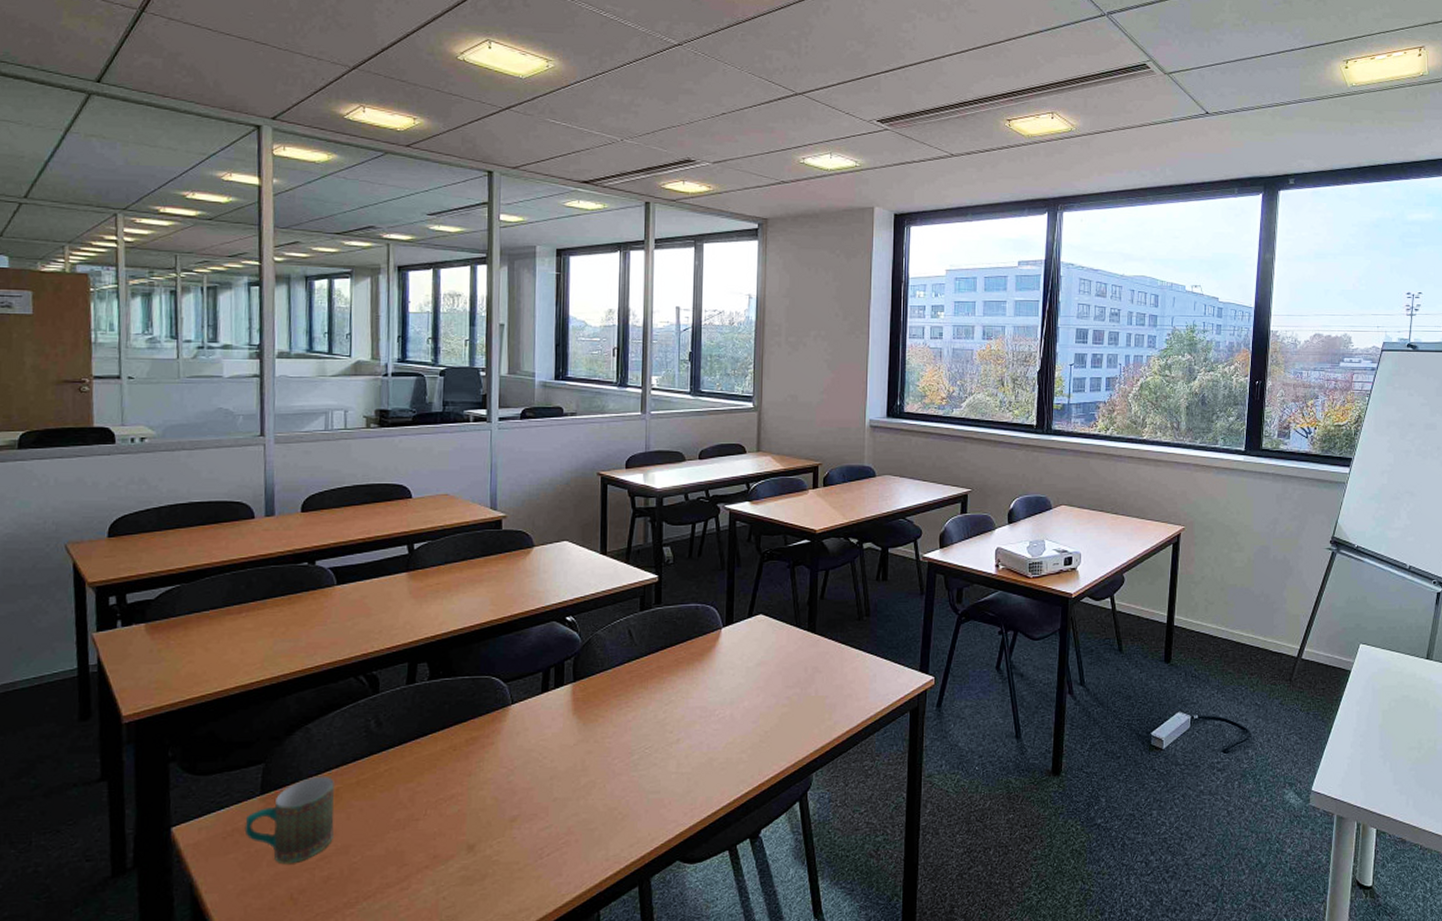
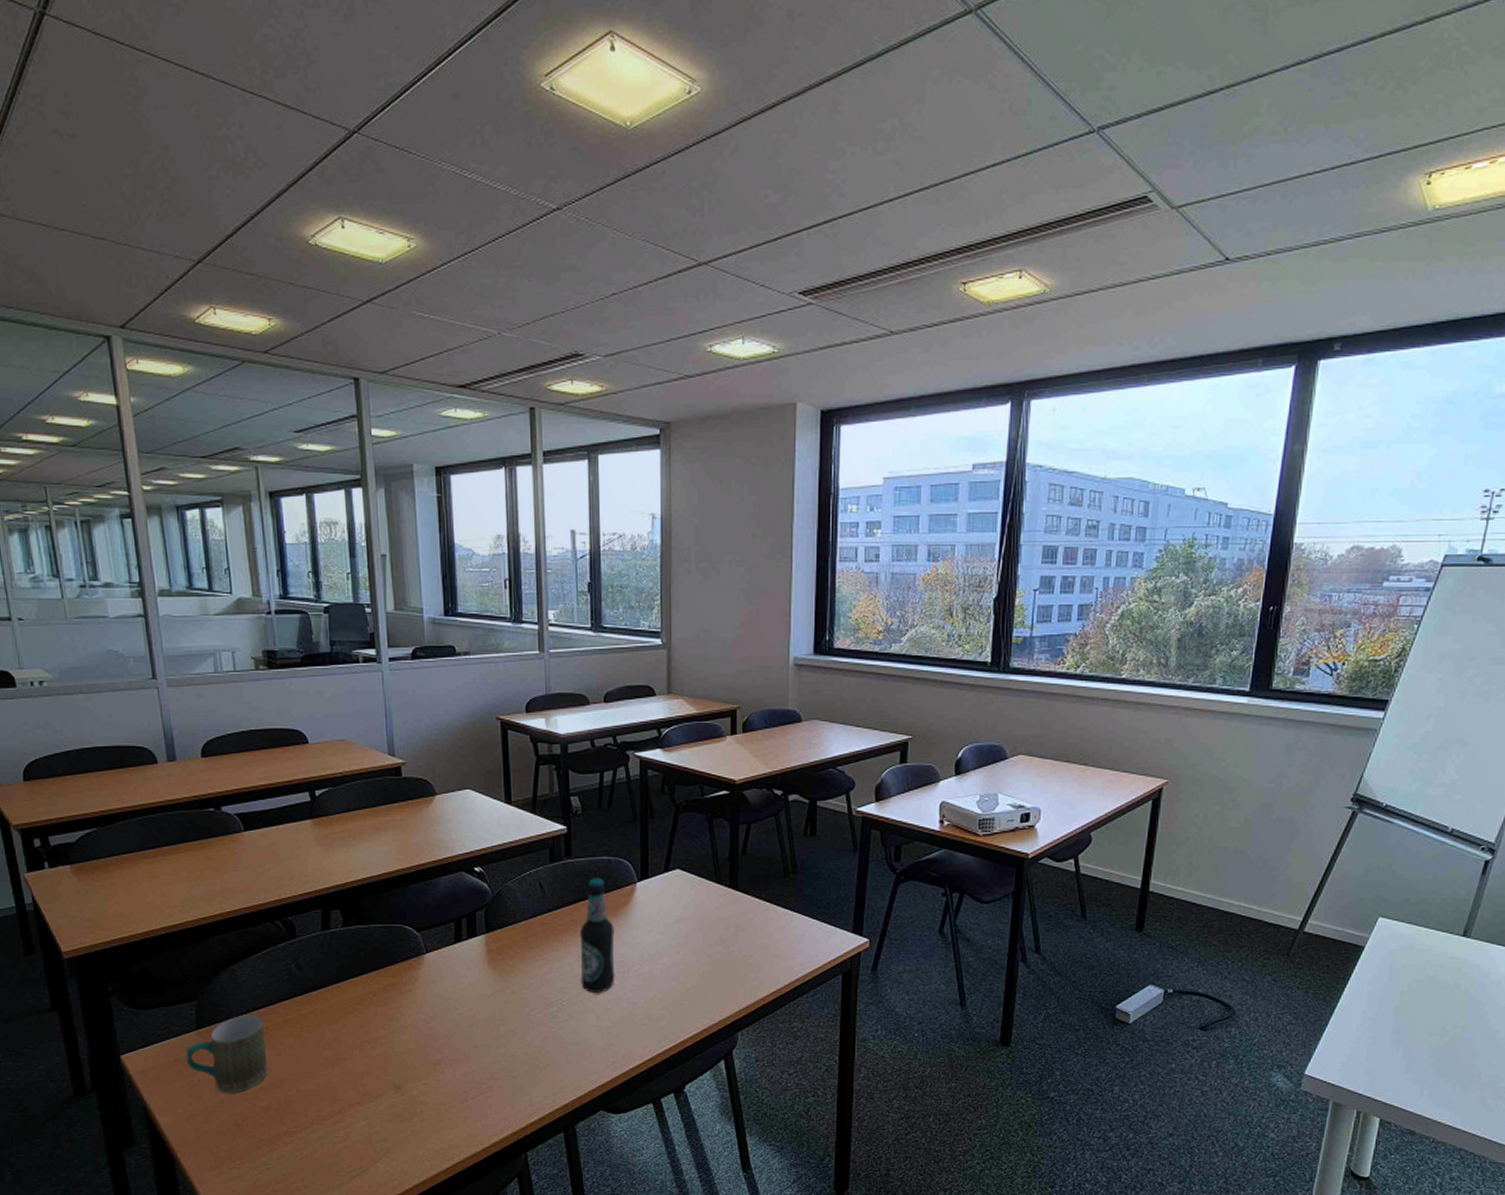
bottle: none [663,625,699,739] -> present [579,878,615,993]

